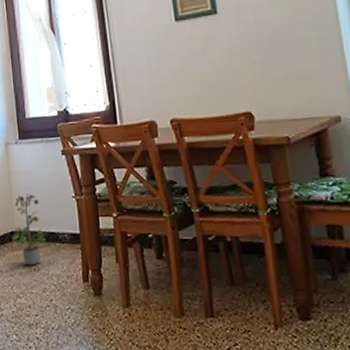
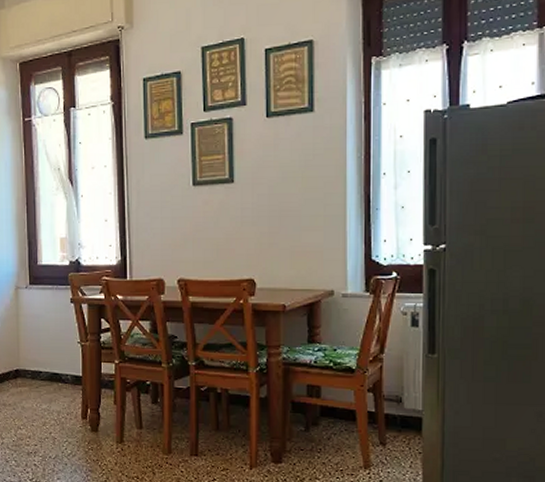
potted plant: present [12,193,46,266] -> none [16,336,49,402]

